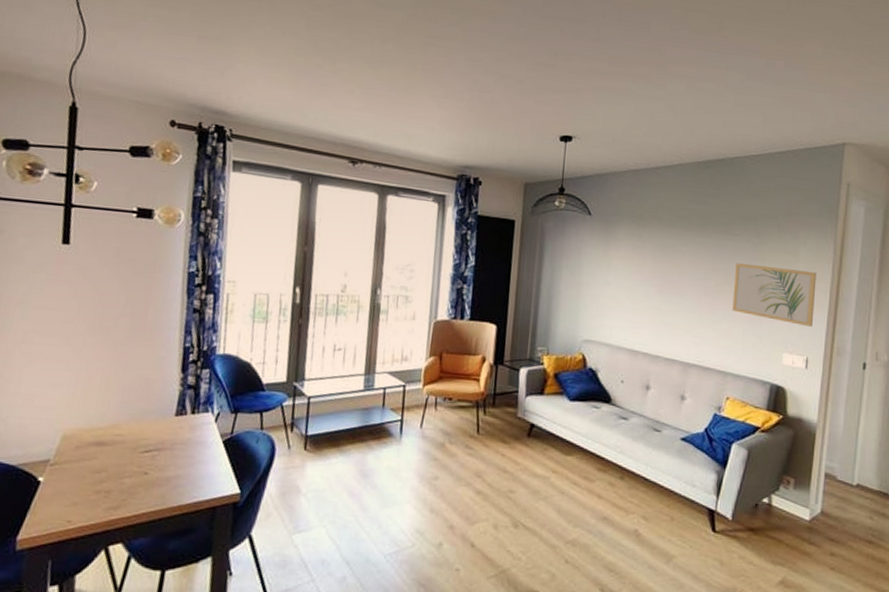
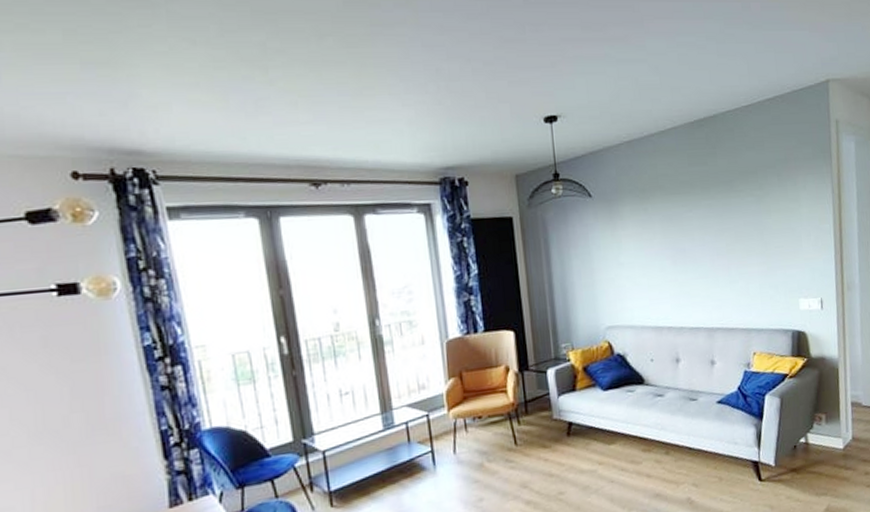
wall art: present [732,262,817,328] -> none [743,214,823,269]

